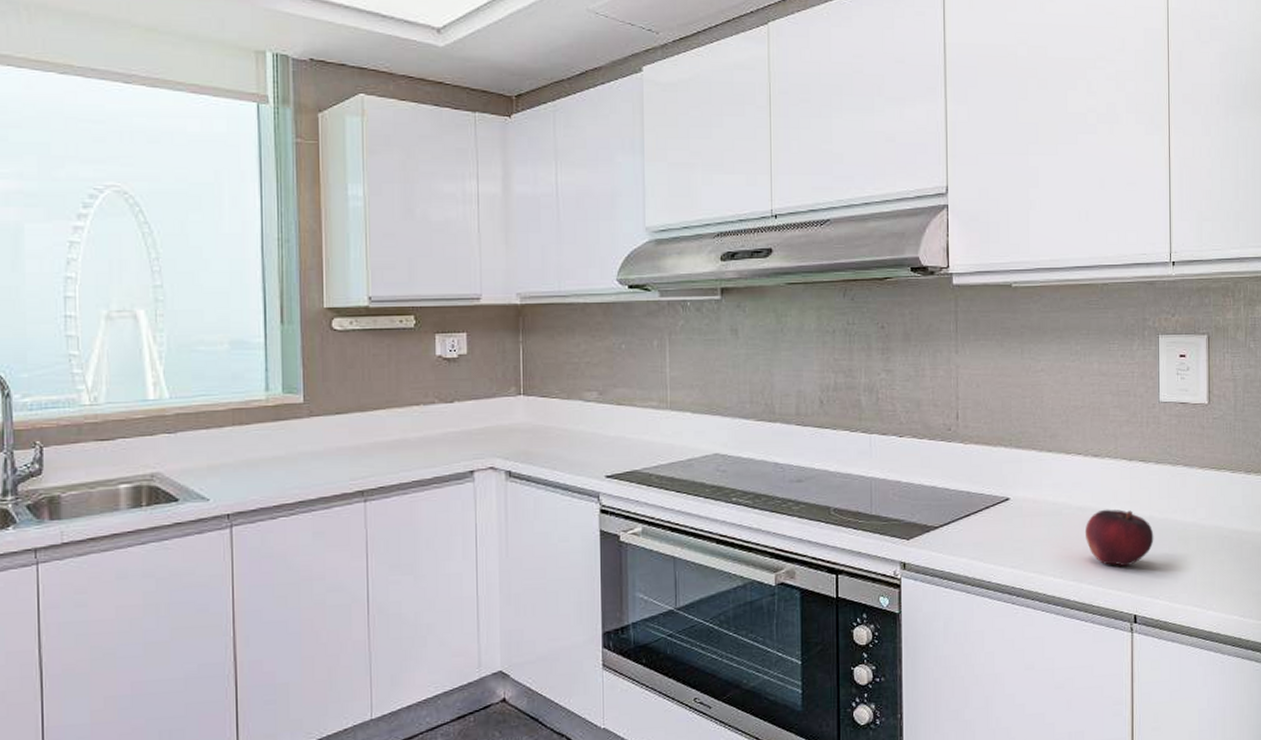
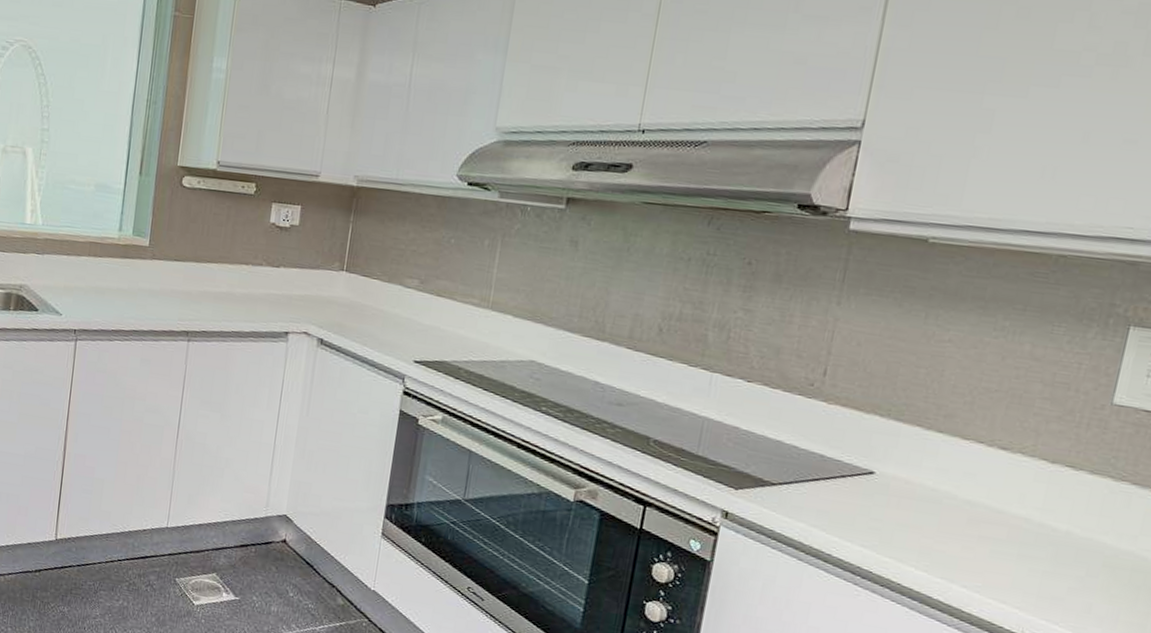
fruit: present [1084,509,1154,567] -> none [968,509,1068,580]

